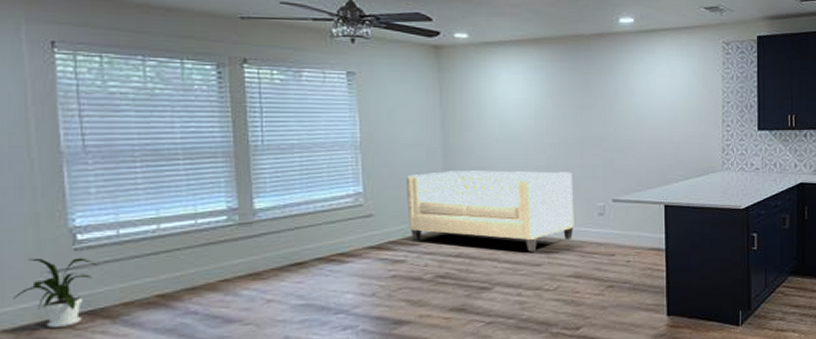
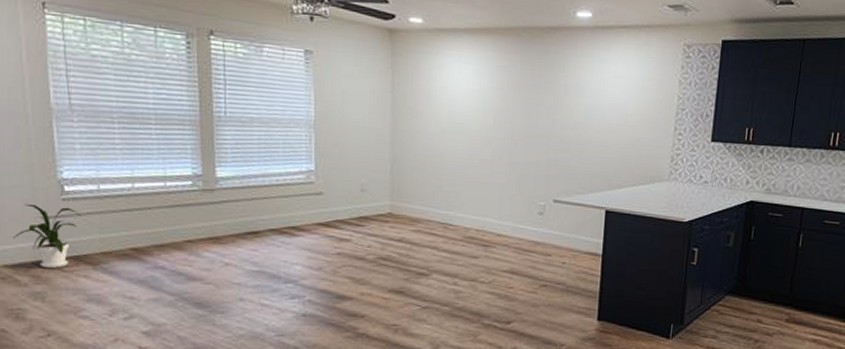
sofa: present [407,170,574,252] -> none [355,156,516,244]

